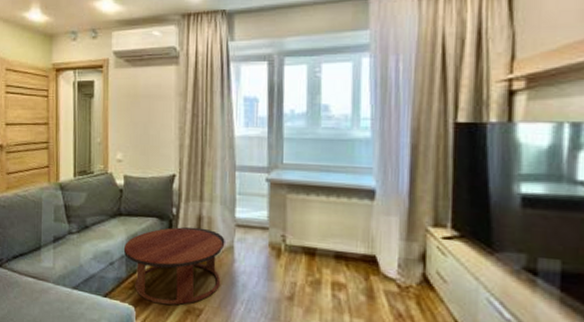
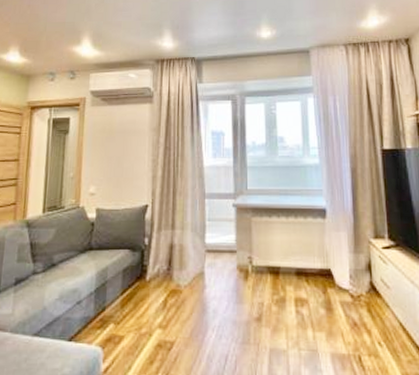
coffee table: present [123,226,225,305] -> none [92,256,196,342]

